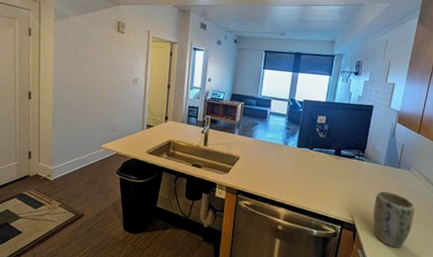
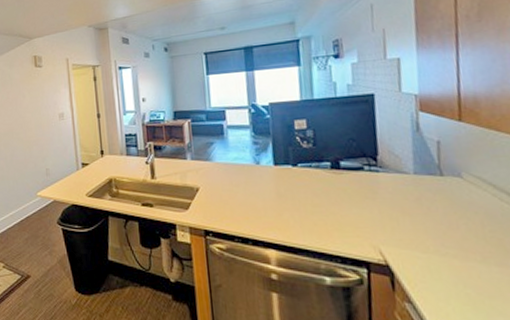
plant pot: present [372,190,415,248] -> none [412,211,491,298]

